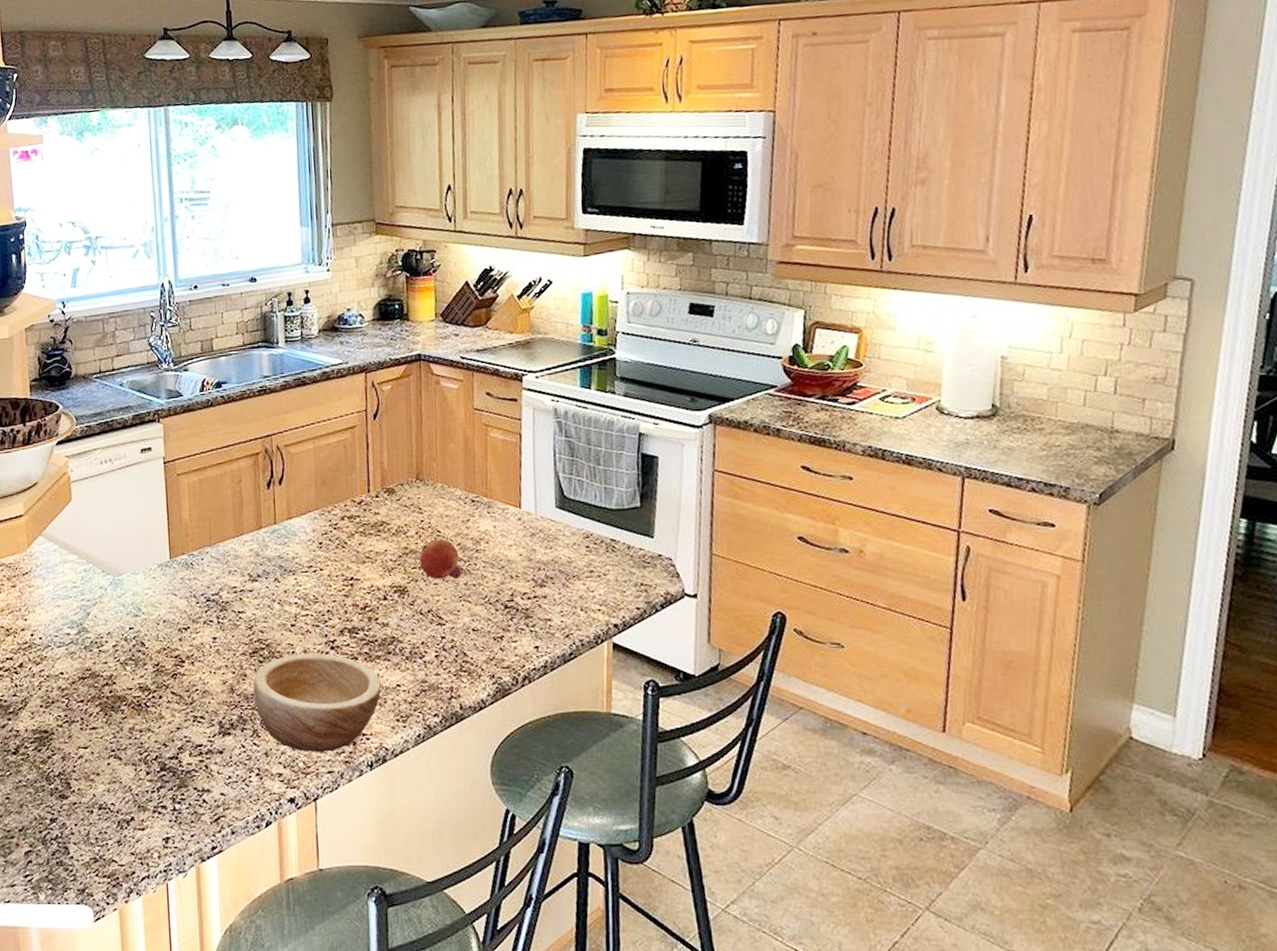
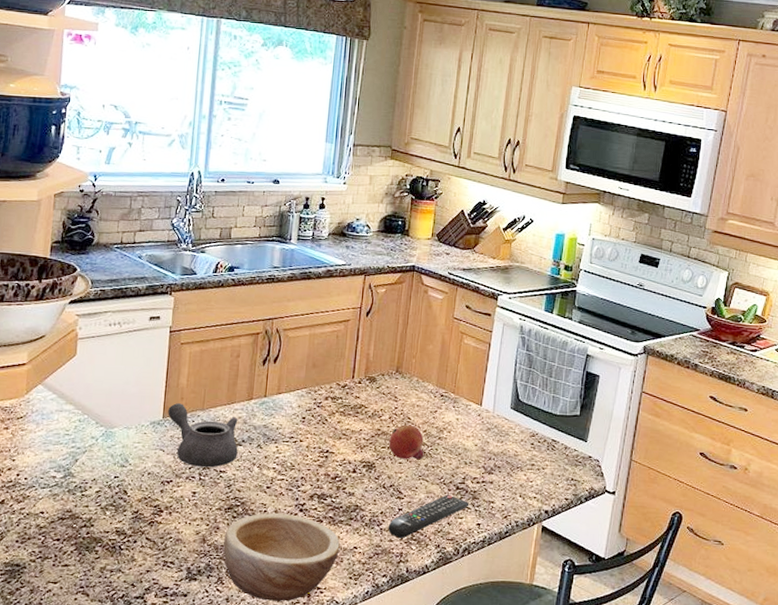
teapot: none [174,541,255,610] -> present [168,403,238,468]
remote control: none [432,615,523,670] -> present [388,494,469,538]

